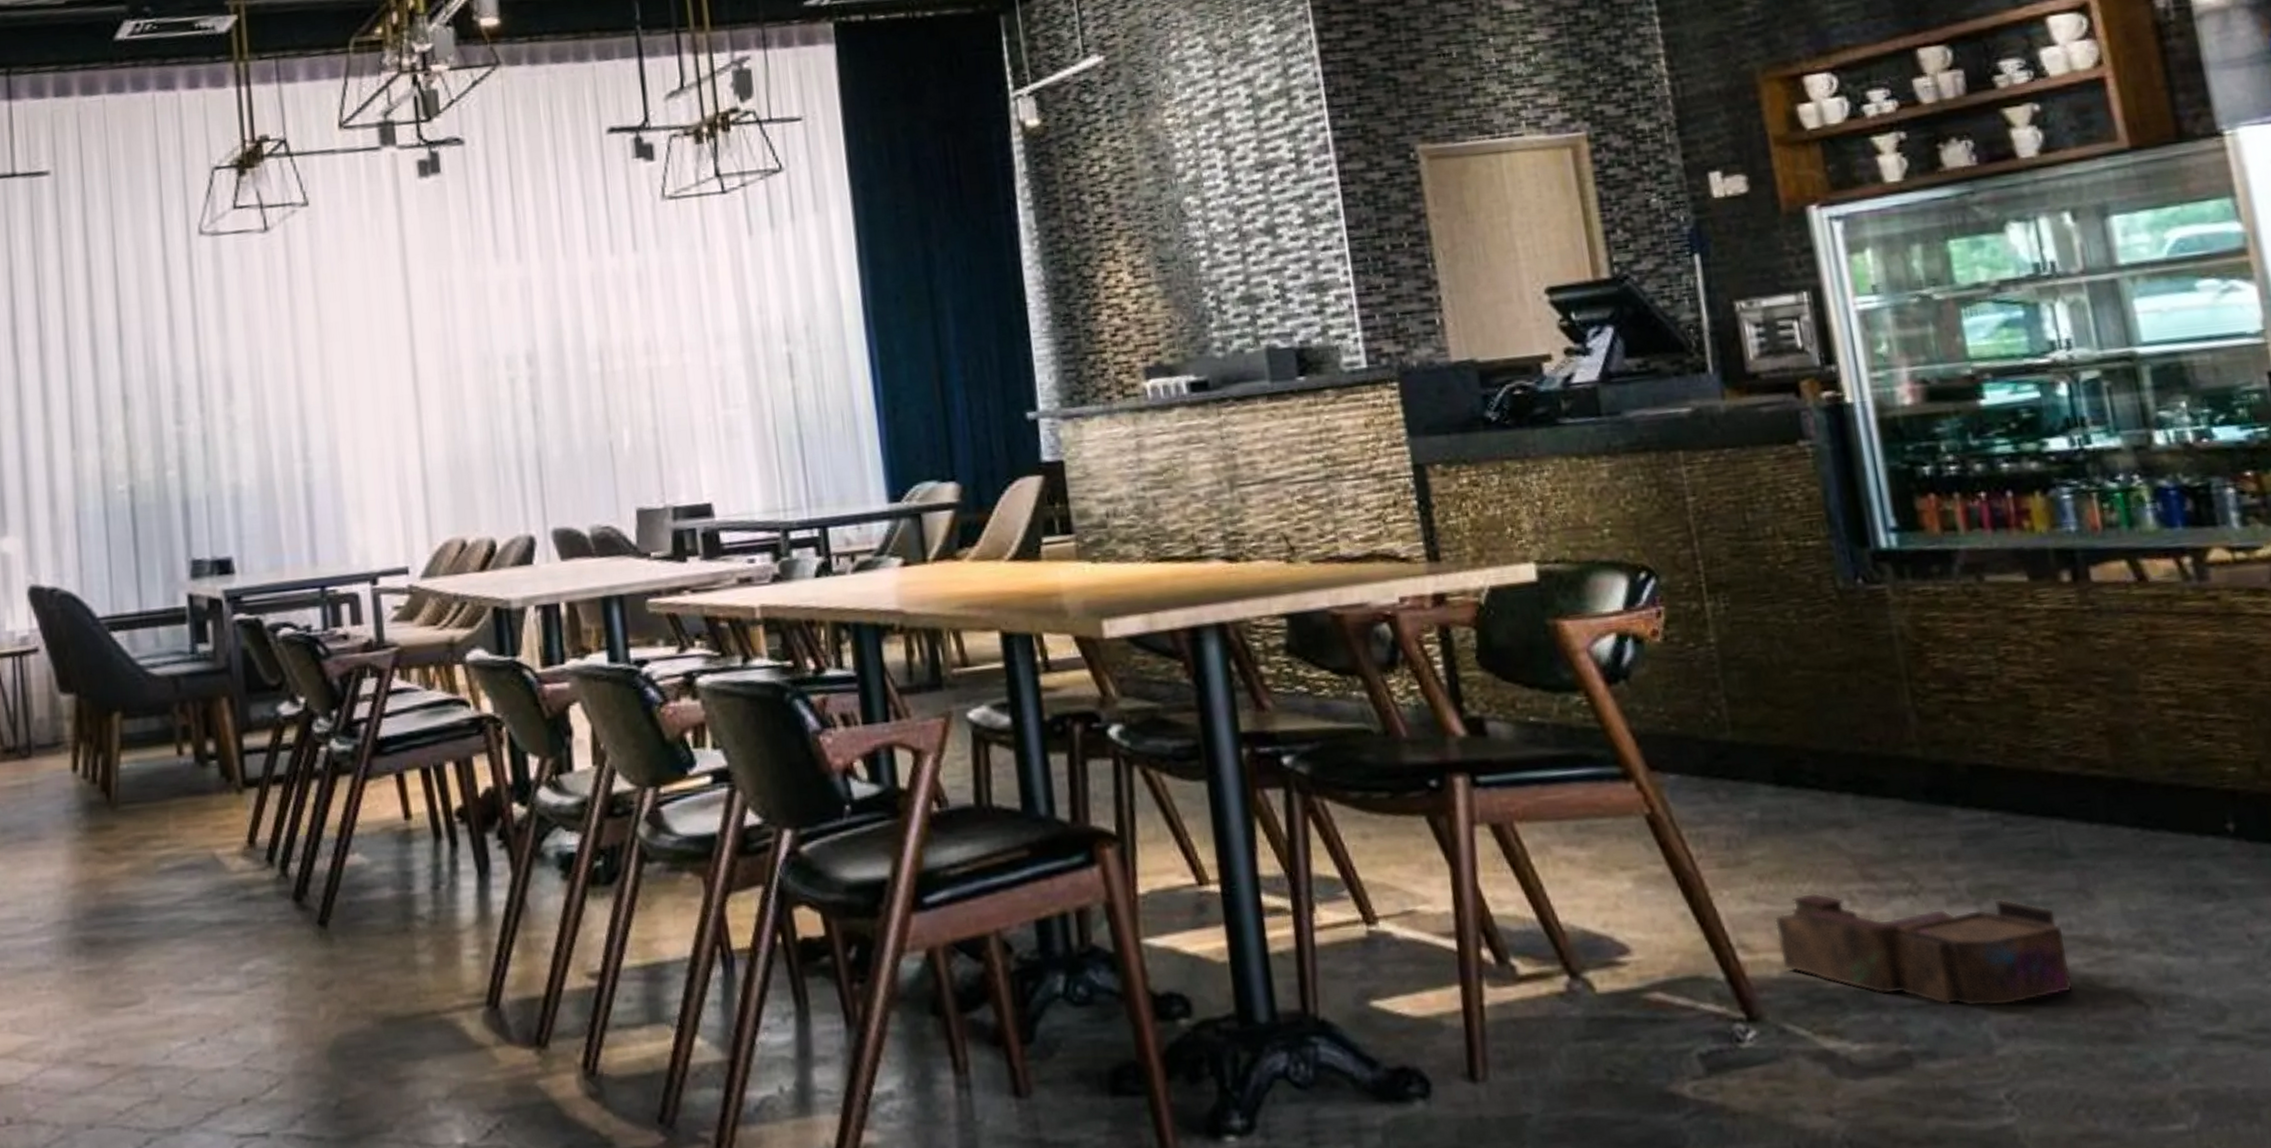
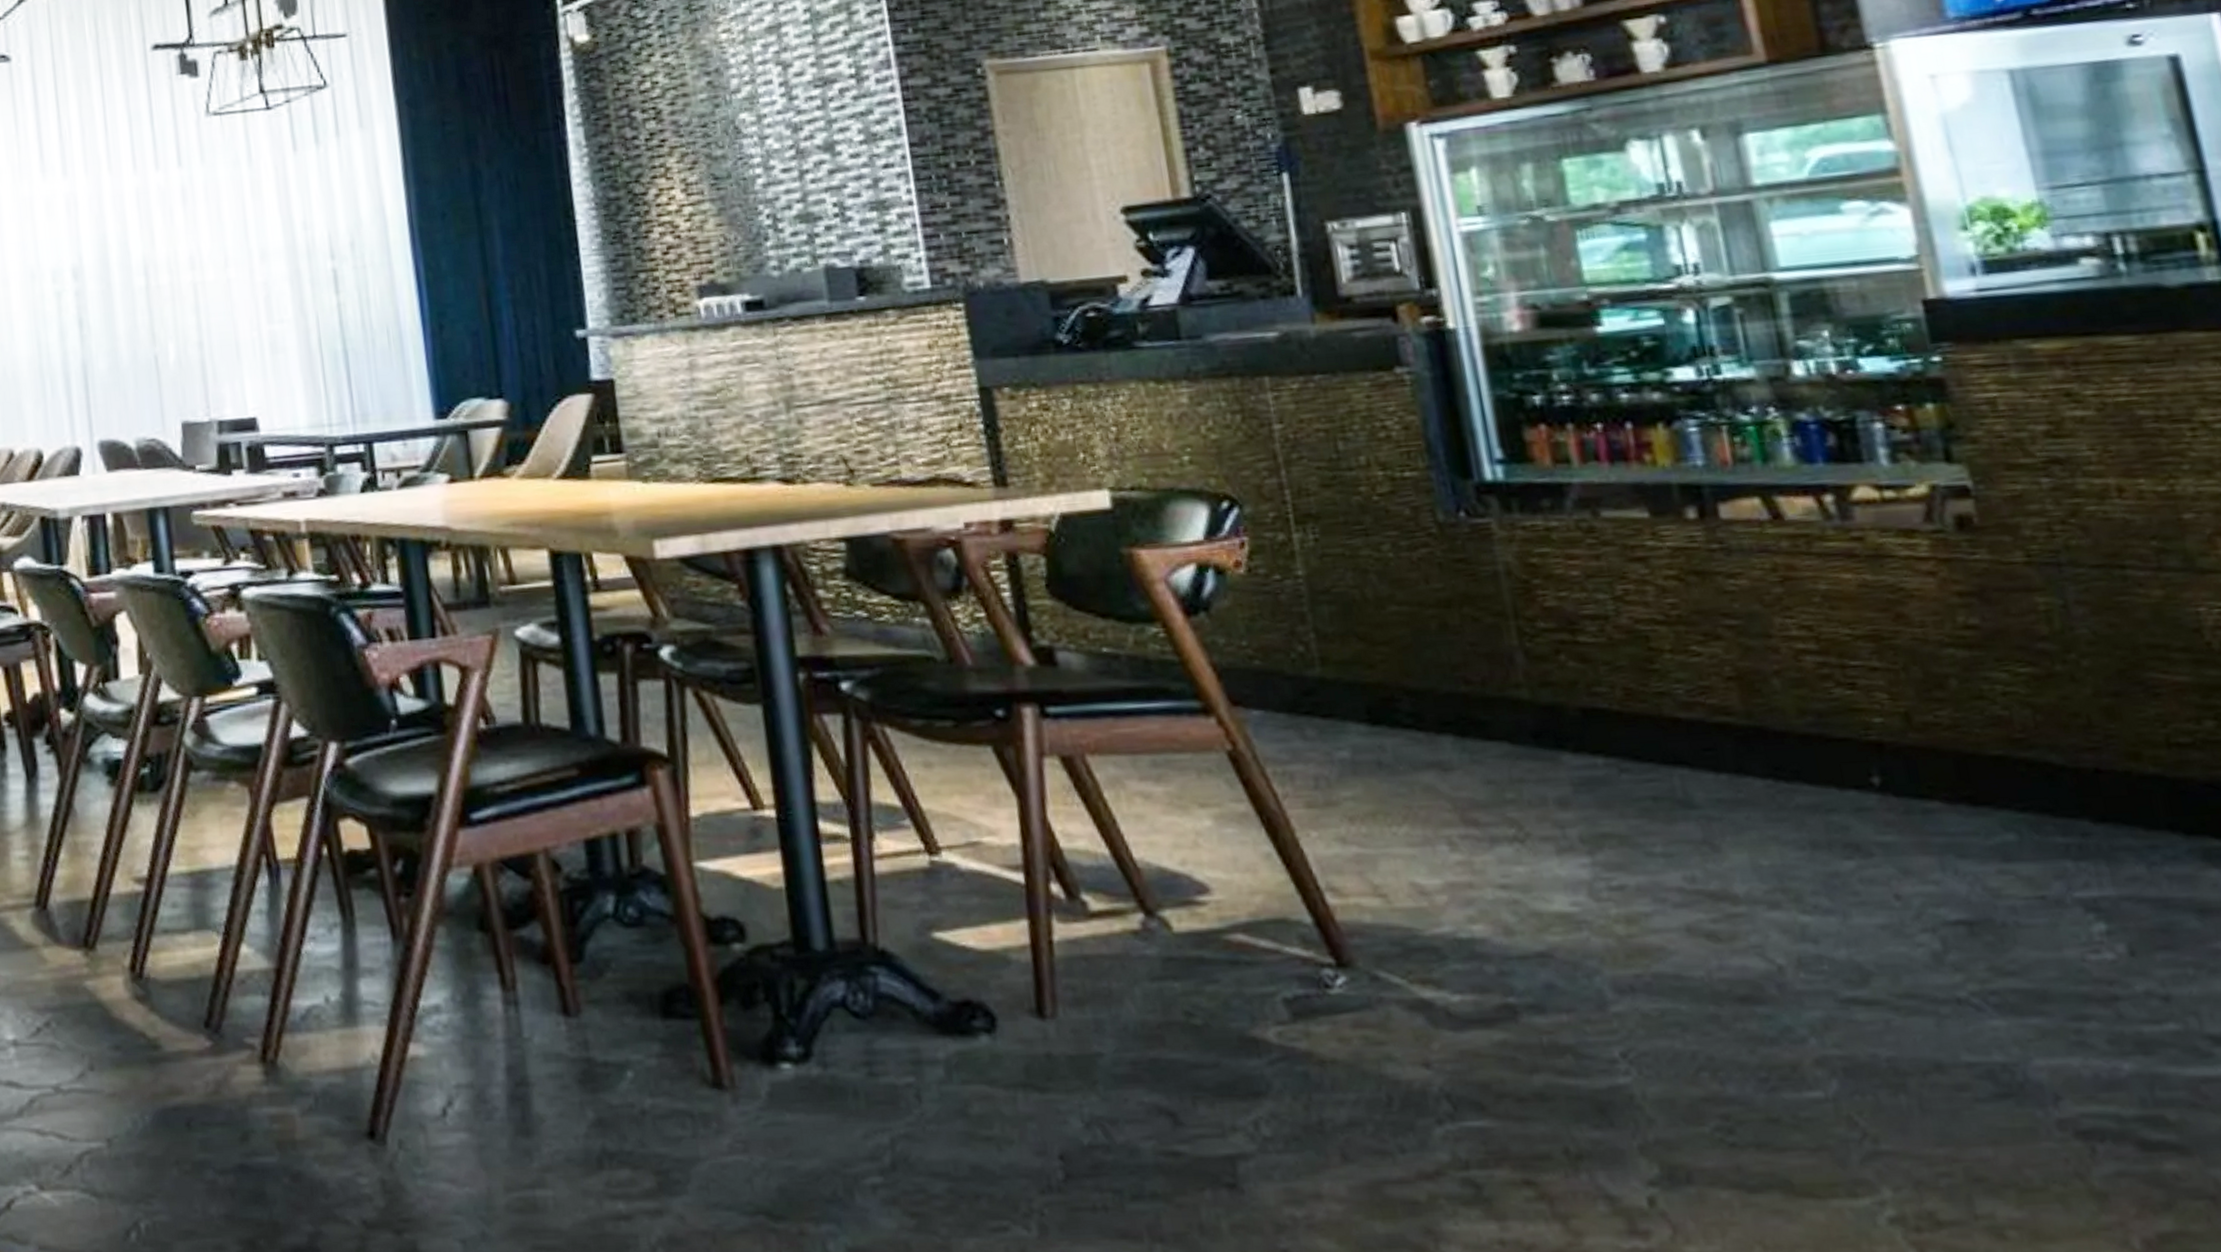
architectural model: present [1775,892,2073,1007] -> none [1367,836,1697,961]

